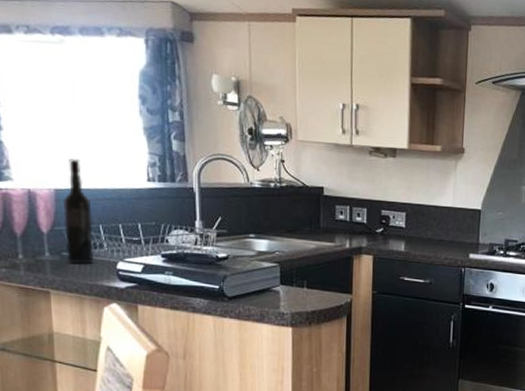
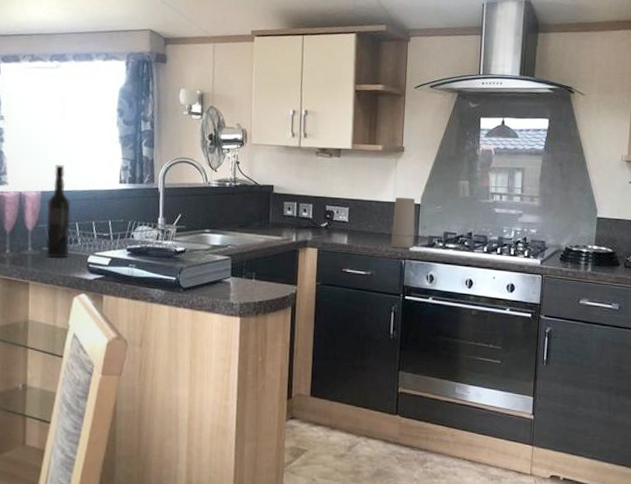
canister: none [451,202,476,257] -> present [391,197,416,249]

